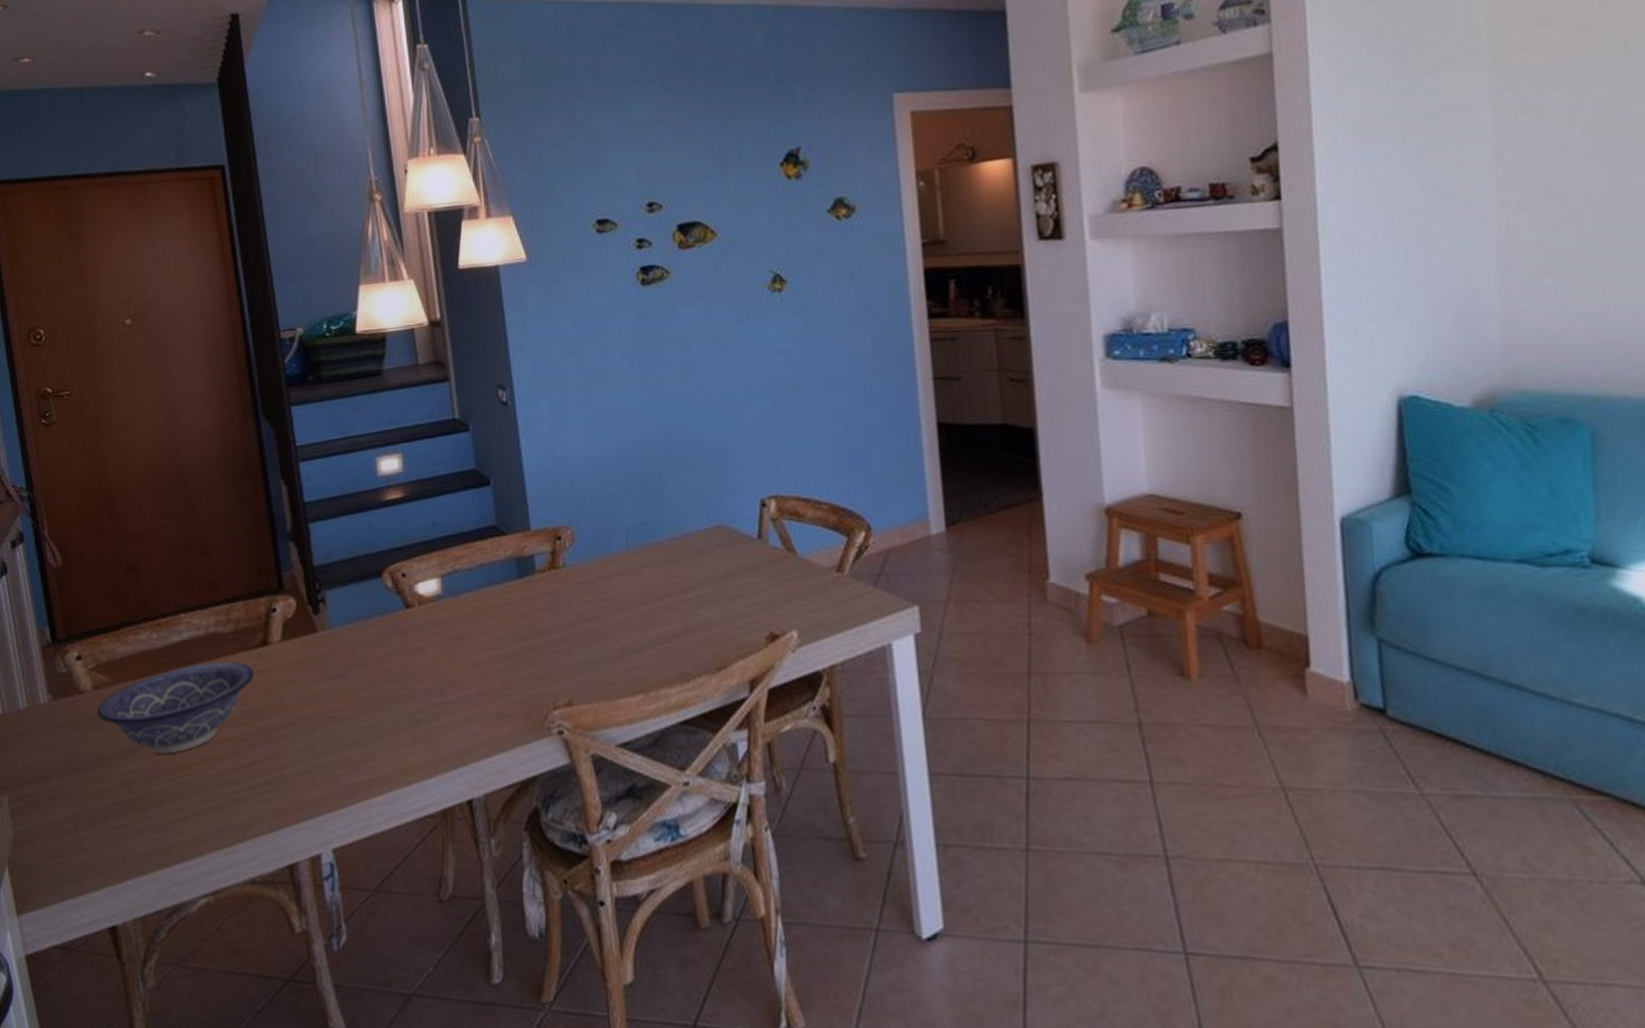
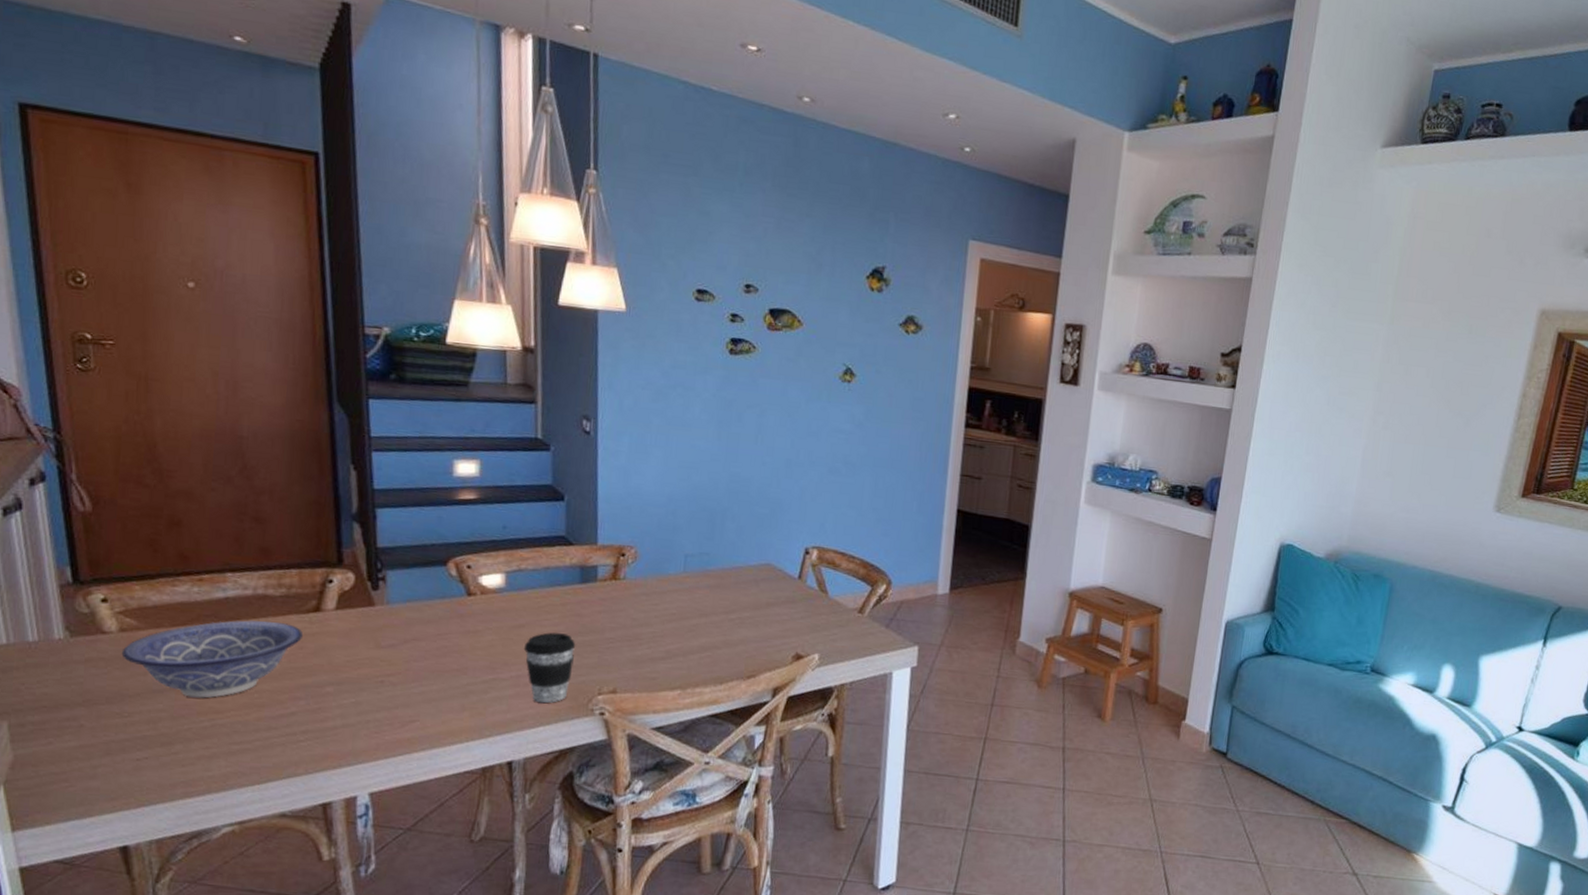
coffee cup: none [468,640,523,726] -> present [523,632,576,704]

